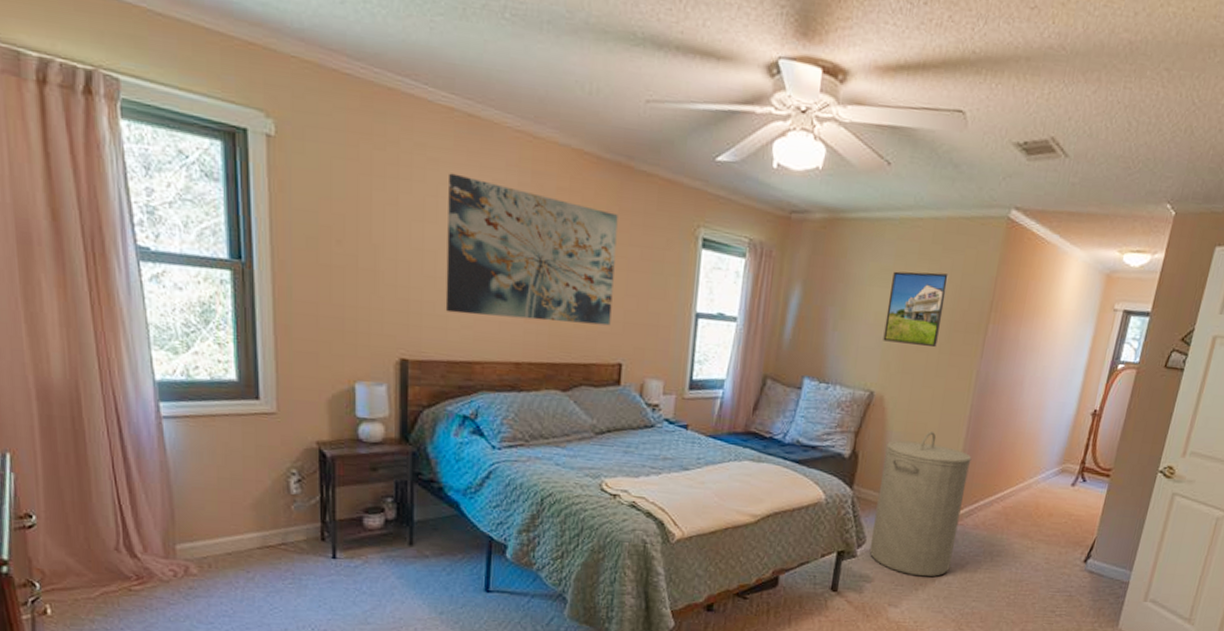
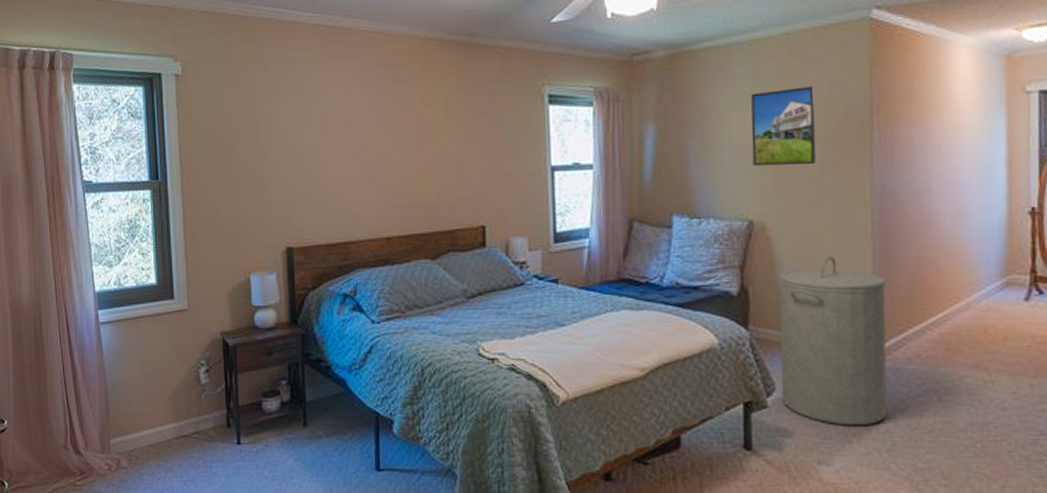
wall art: present [445,173,618,326] -> none [318,78,470,200]

